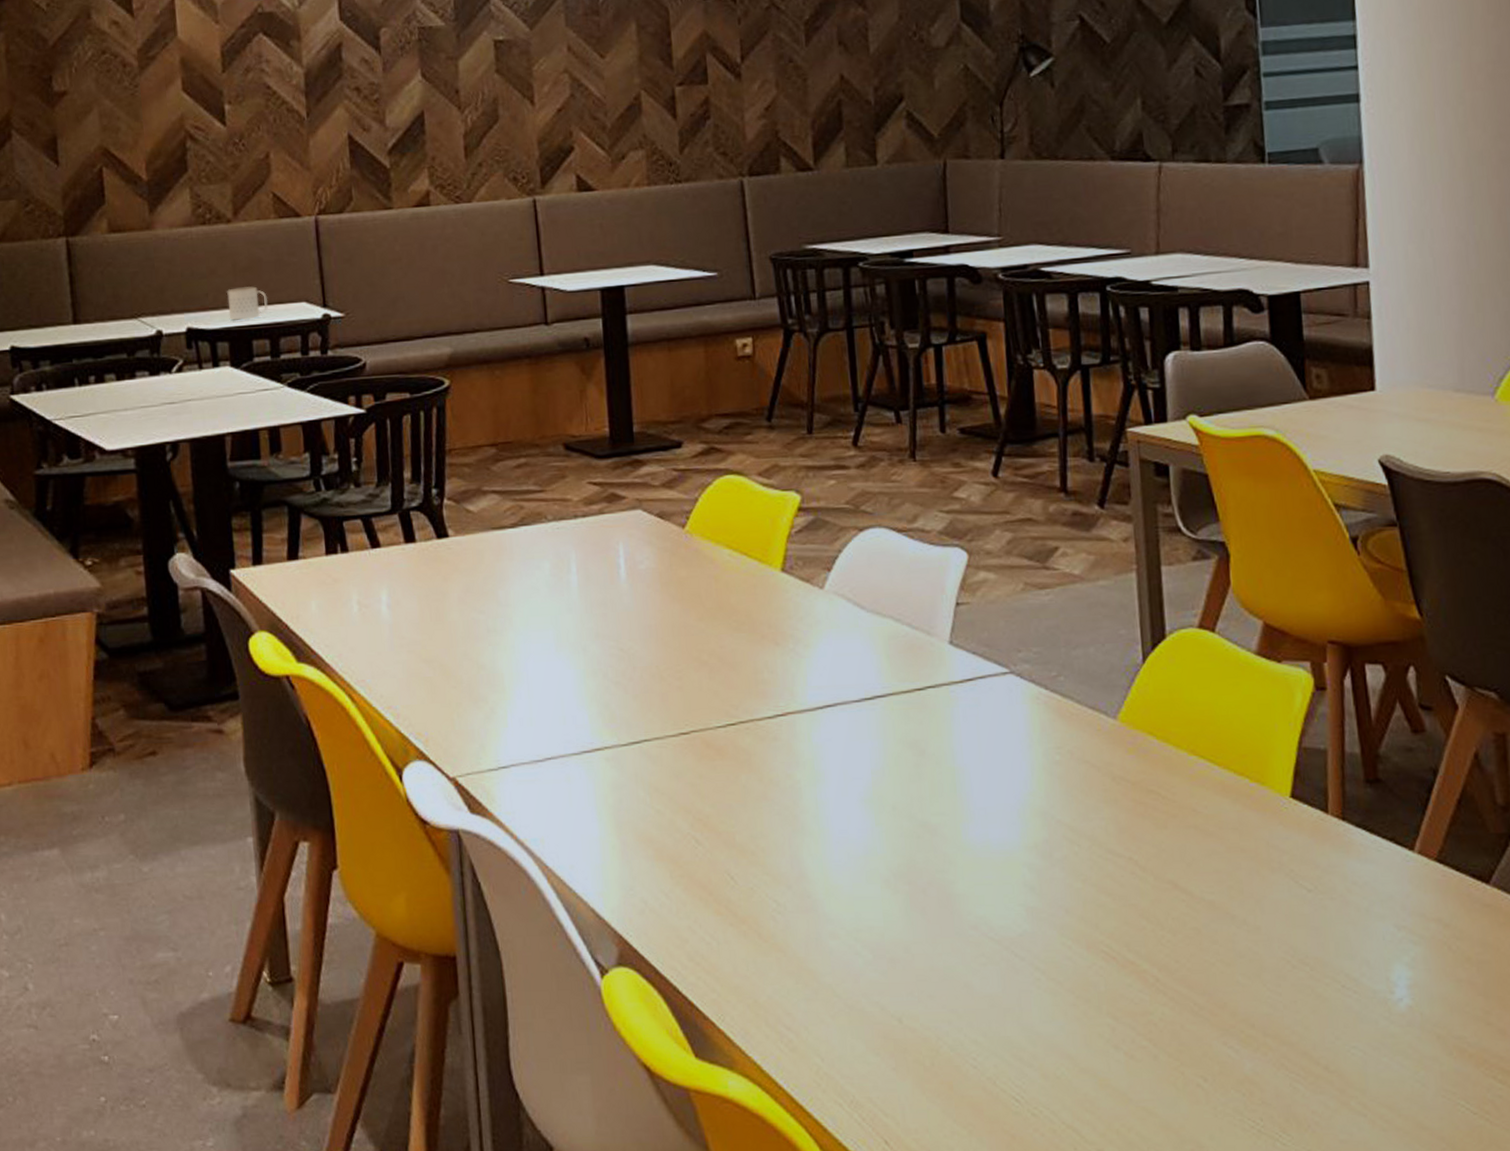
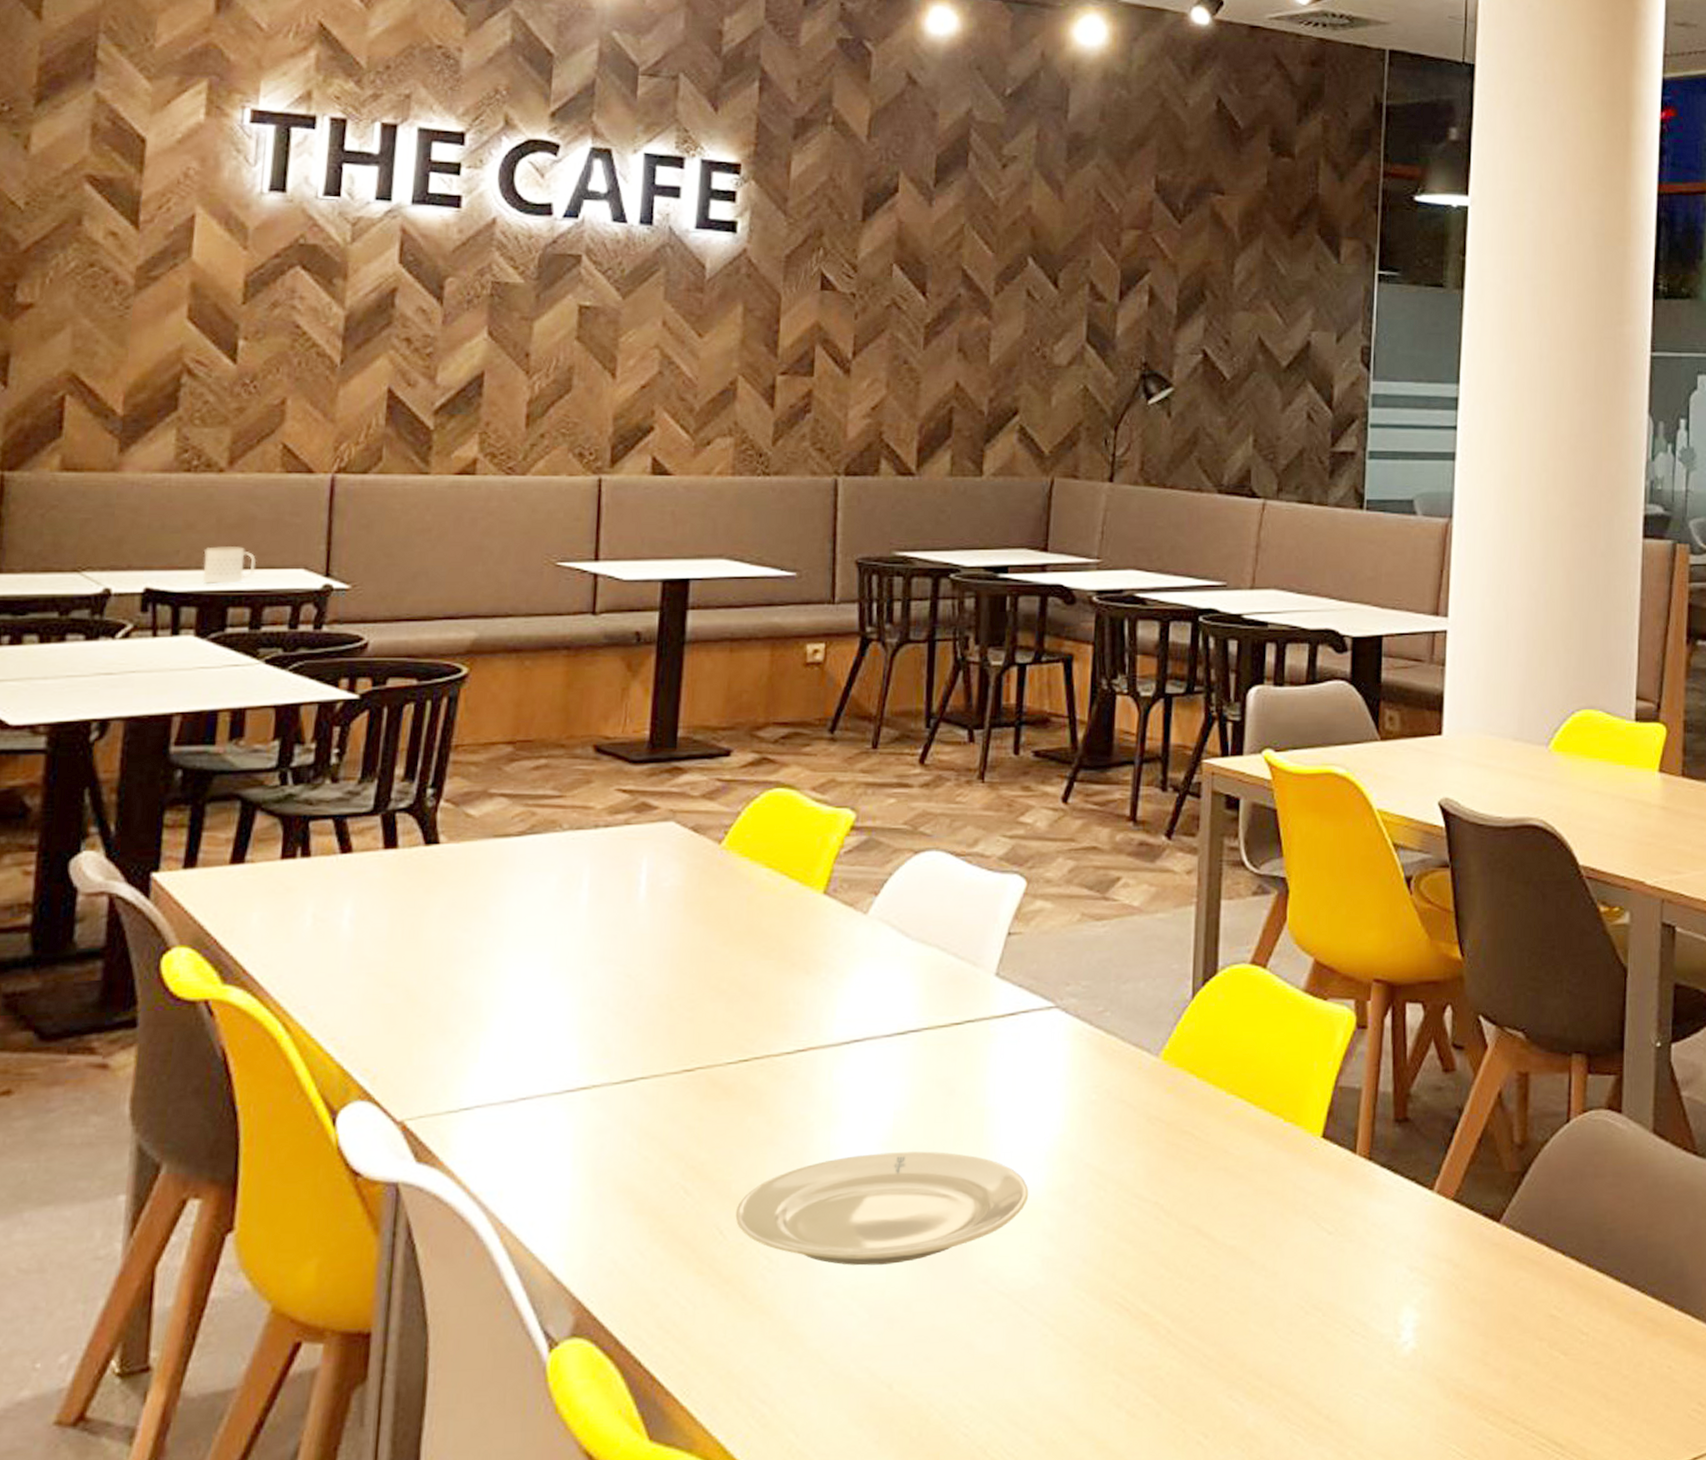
plate: none [742,807,1007,911] -> present [735,1151,1029,1266]

